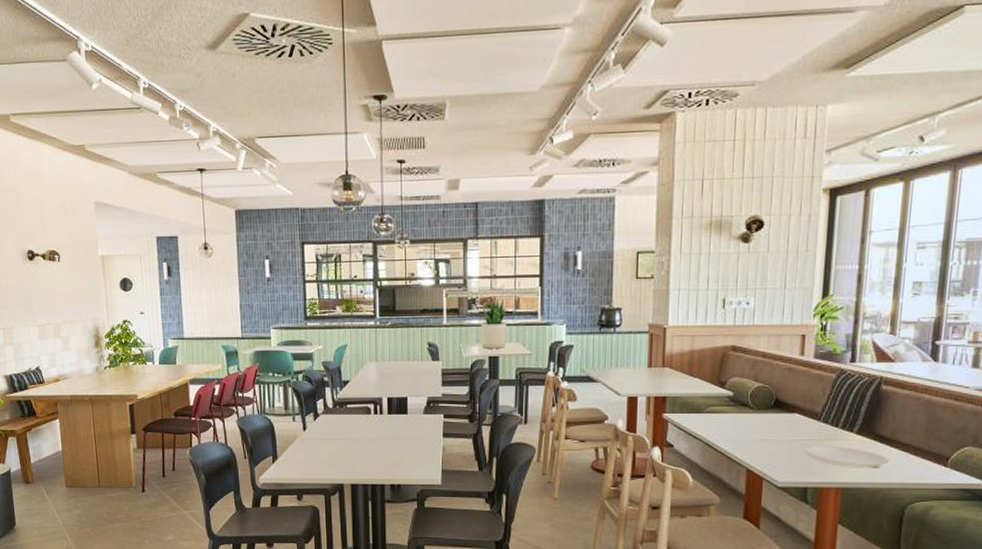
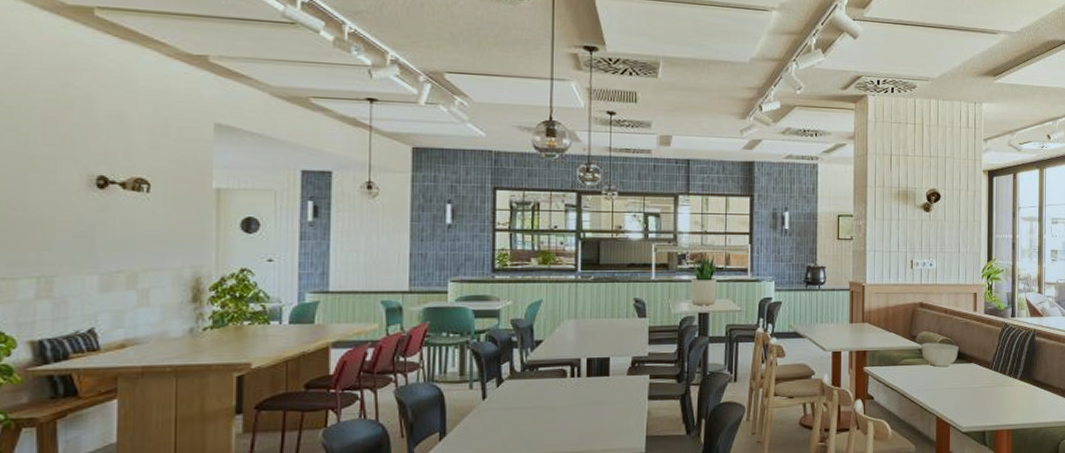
bowl: none [731,389,778,416] -> present [921,342,959,367]
plate: present [805,446,889,469] -> none [982,391,1045,411]

